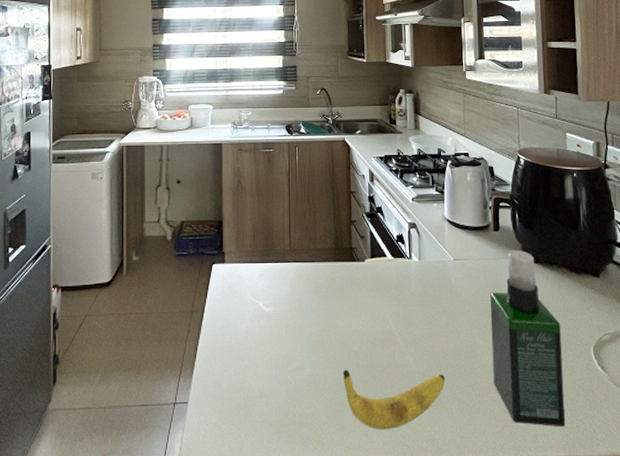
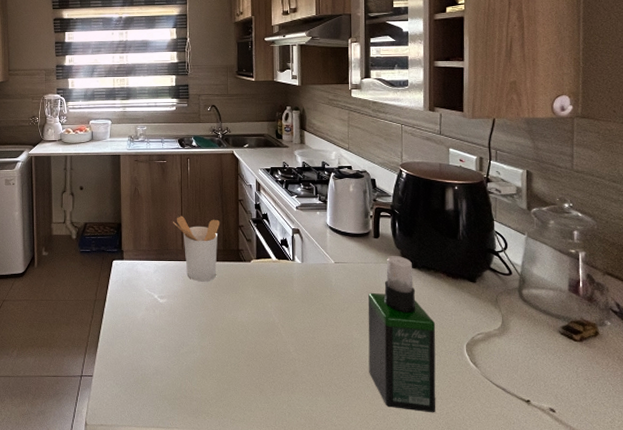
utensil holder: none [280,211,332,286] -> present [173,216,220,282]
banana: present [343,369,446,429] -> none [230,354,324,406]

